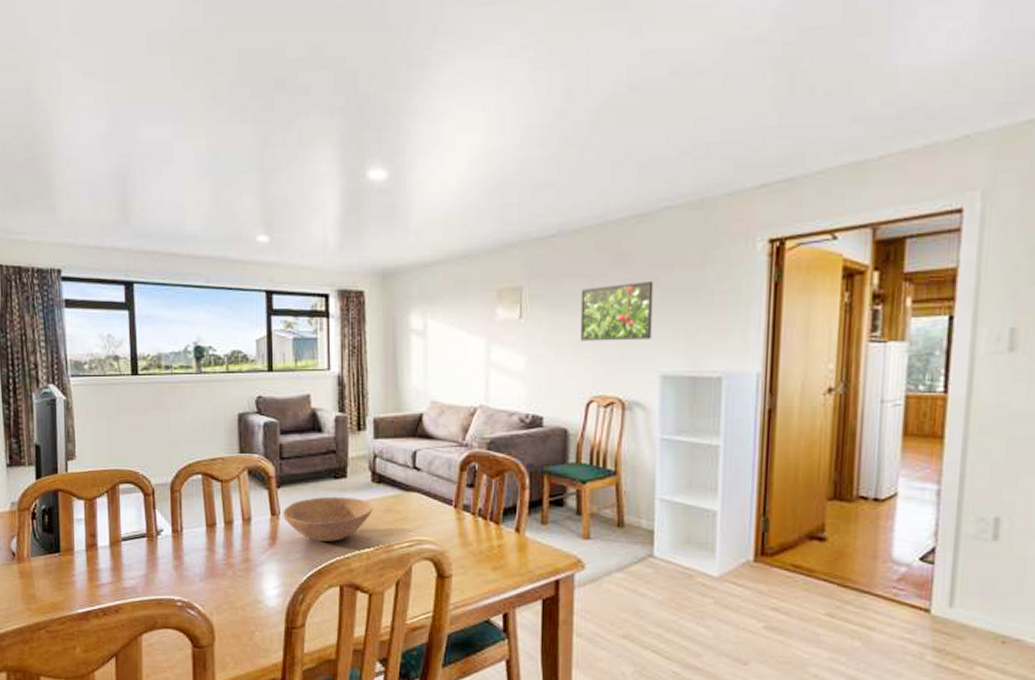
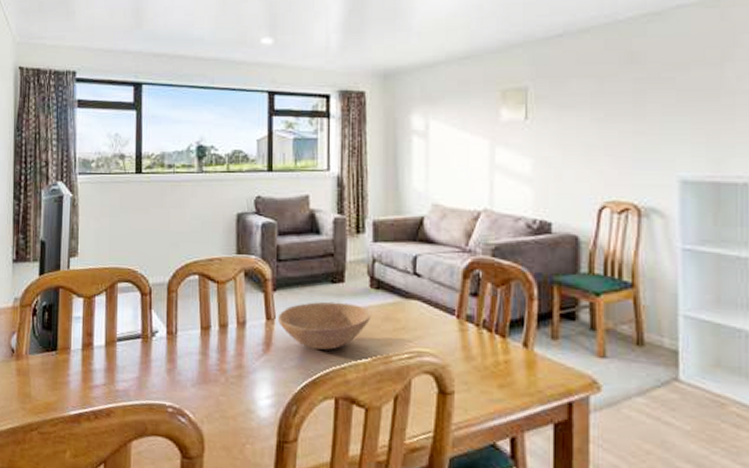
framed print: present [580,282,654,341] -> none [590,82,668,144]

